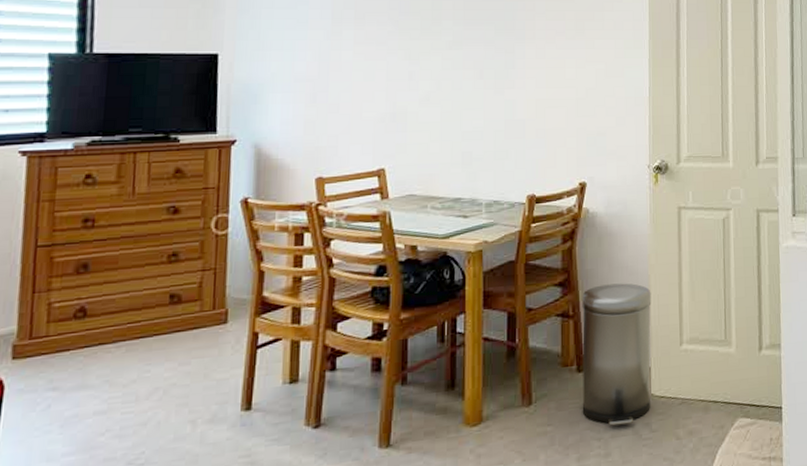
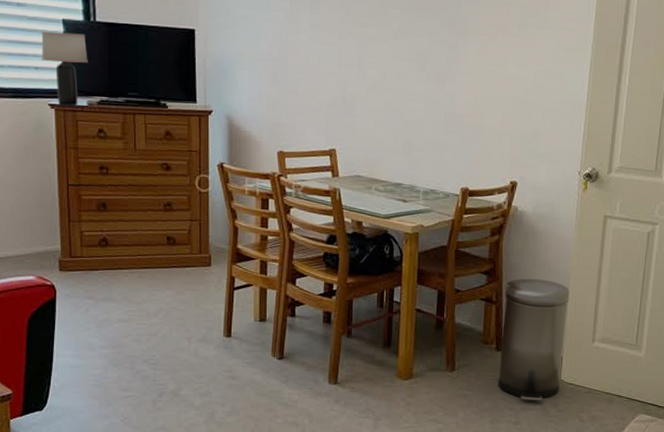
table lamp: none [15,68,79,151] -> present [41,31,88,106]

